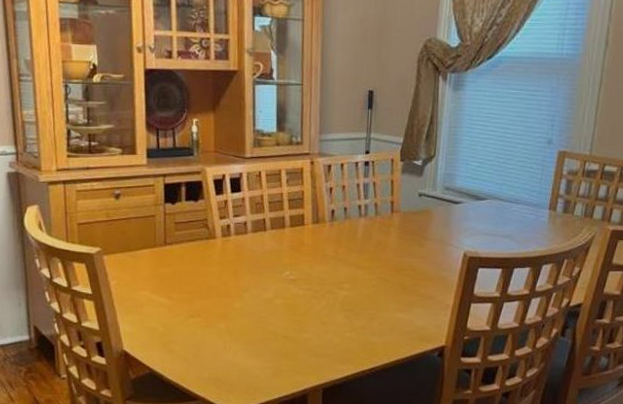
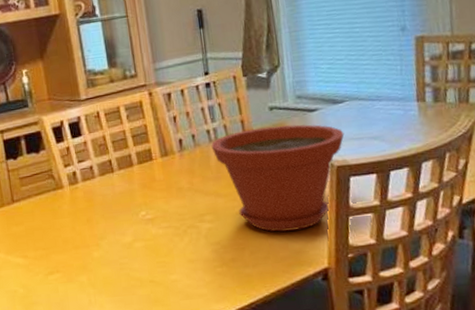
plant pot: none [360,211,481,309] -> present [211,124,345,232]

